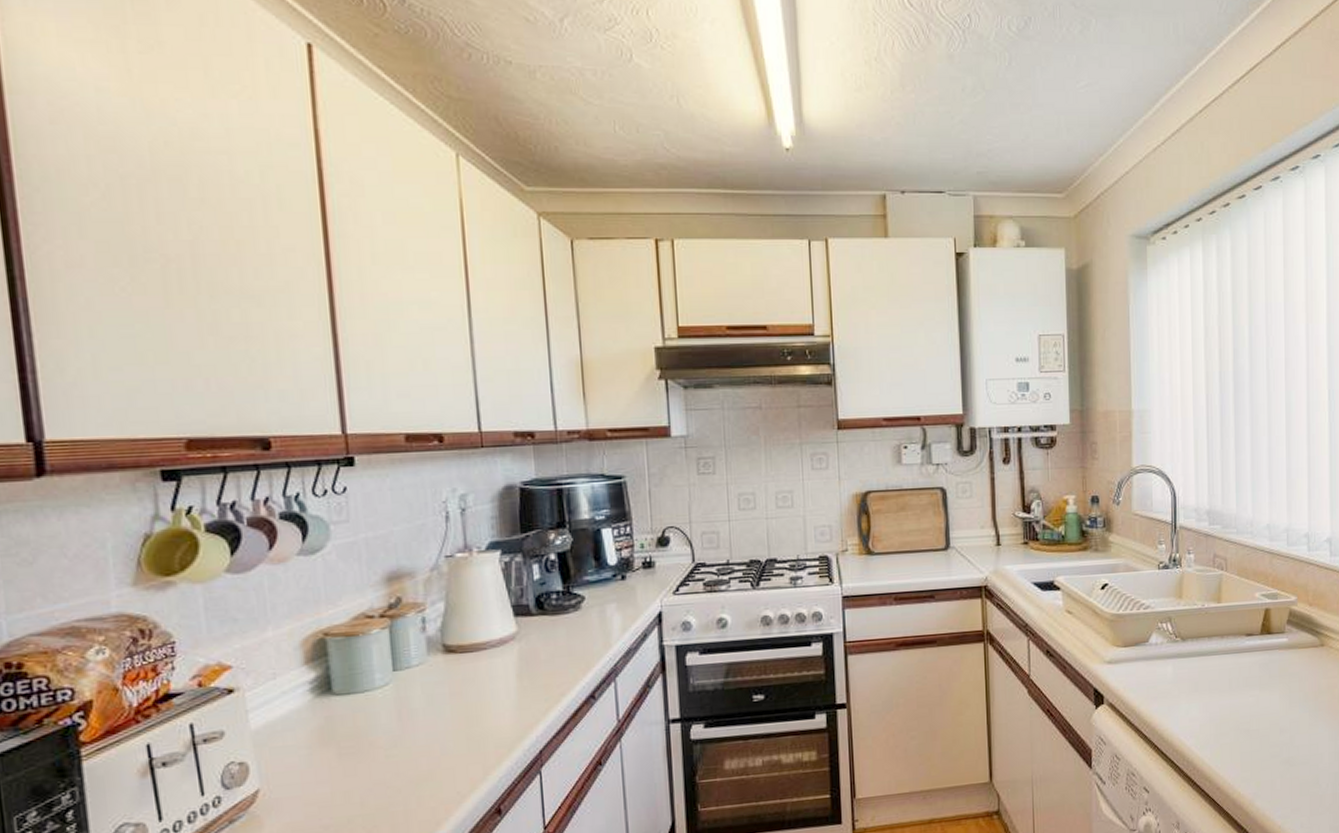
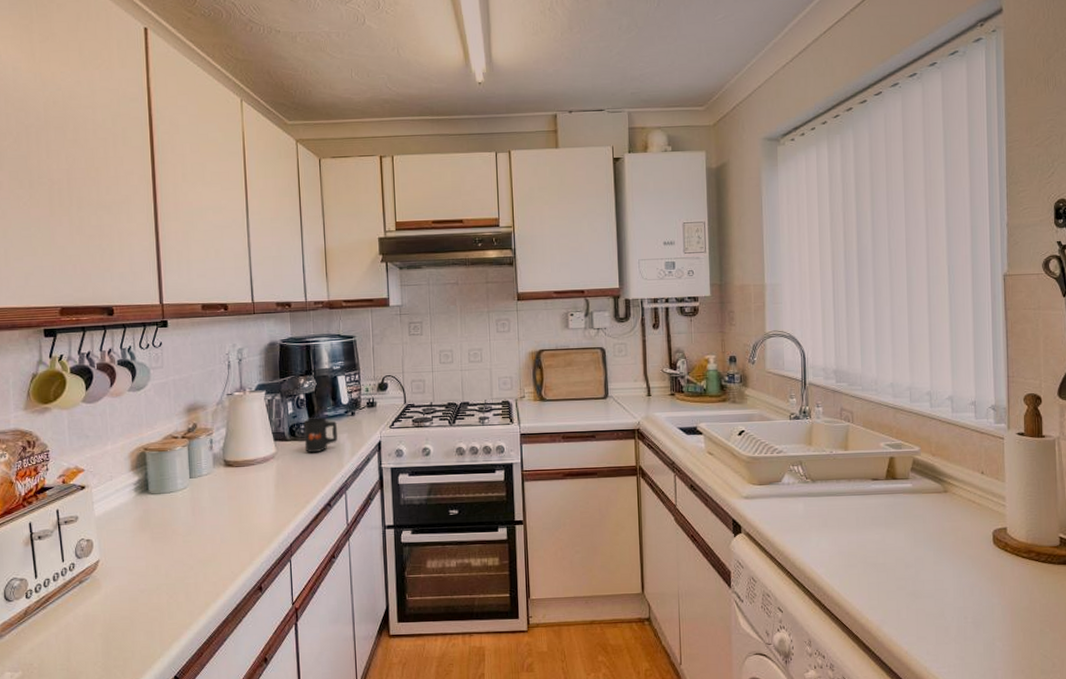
mug: none [555,583,603,630] -> present [303,417,337,453]

